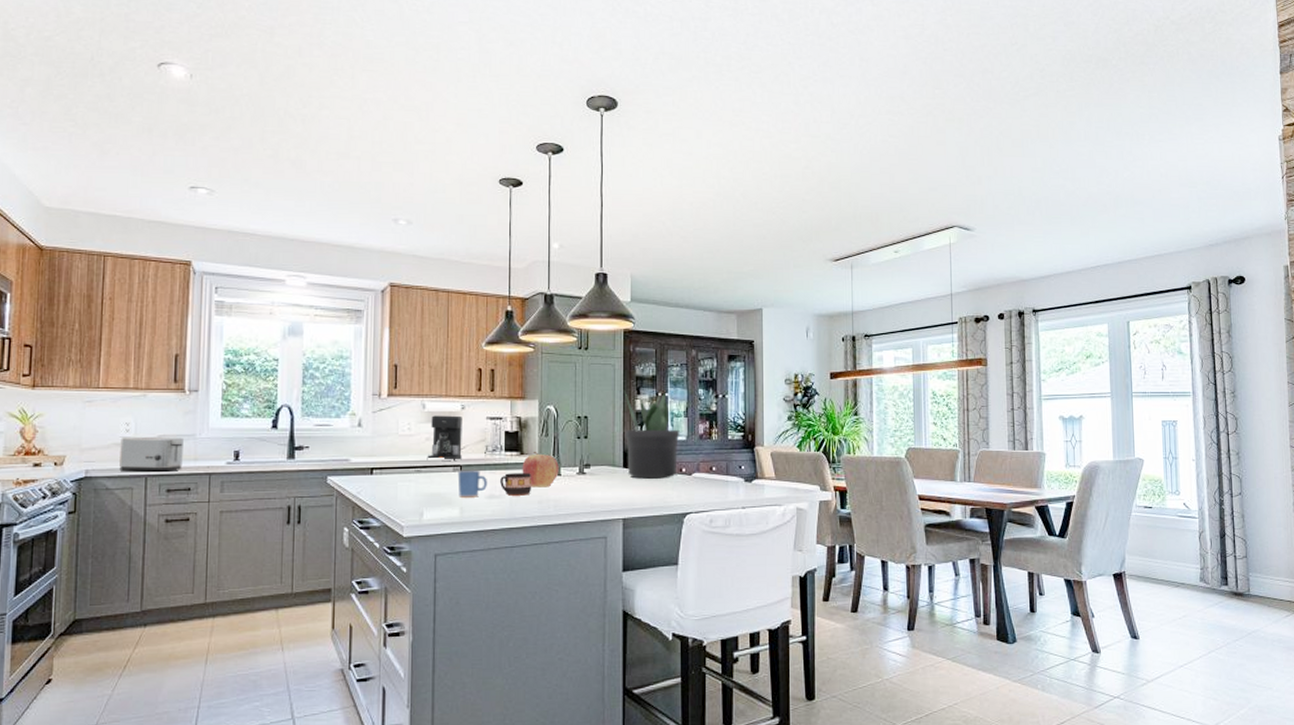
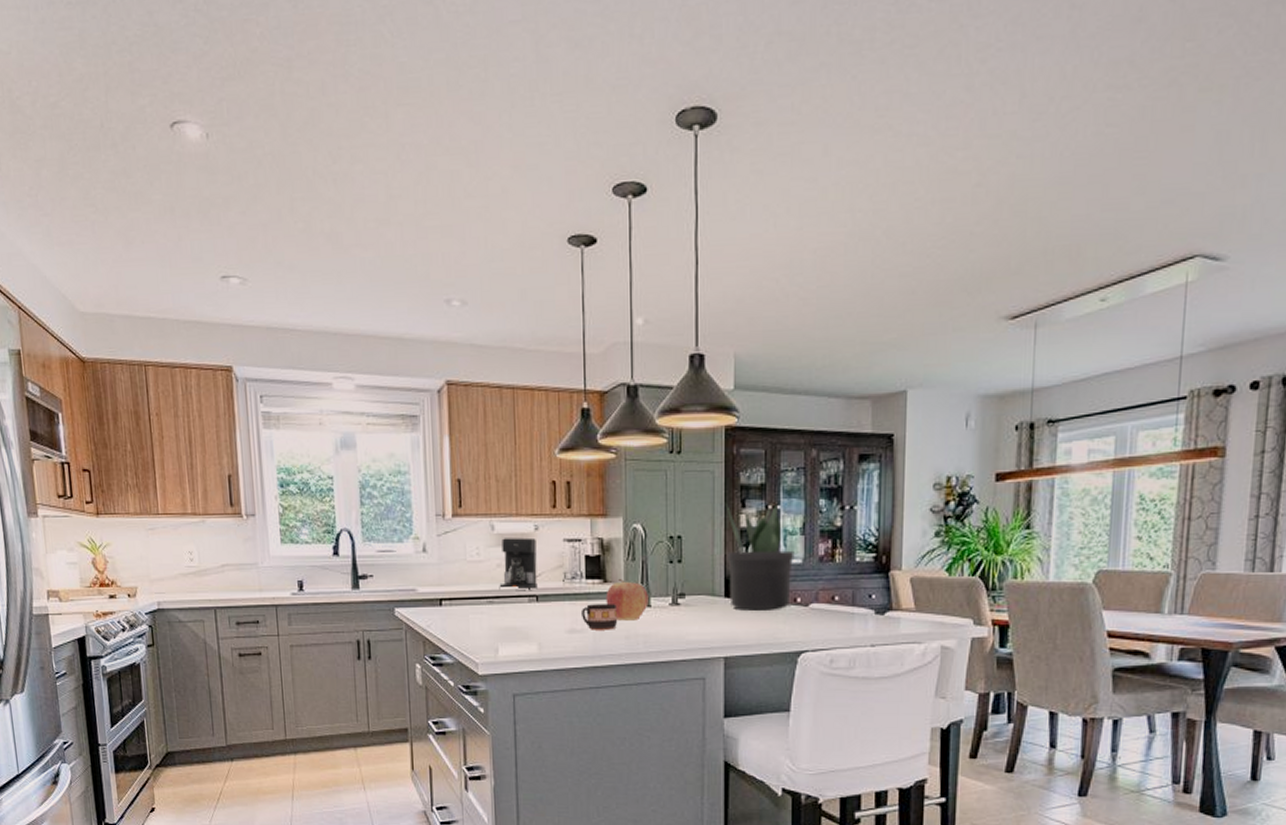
toaster: present [119,436,183,472] -> none [186,566,249,604]
mug: present [457,469,488,498] -> none [533,600,568,632]

